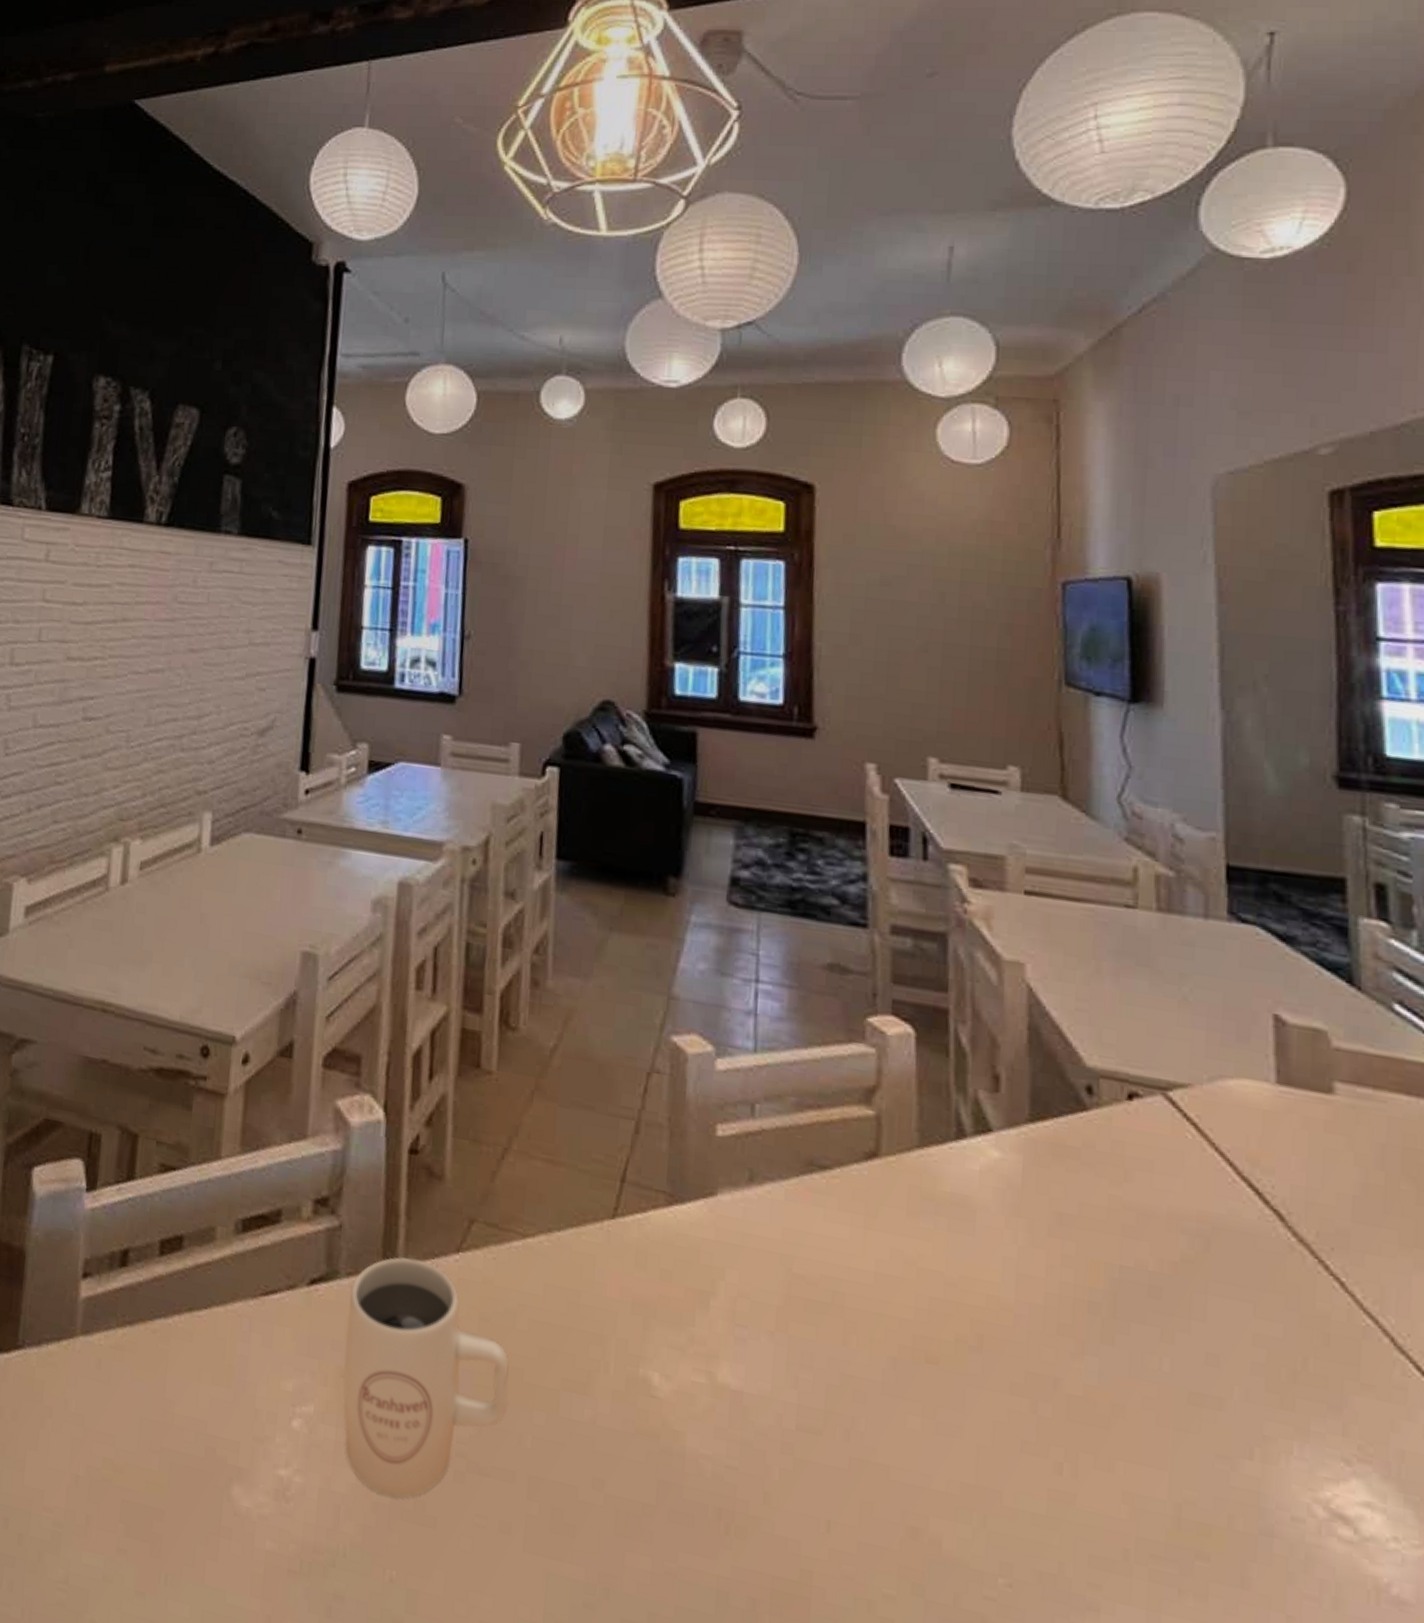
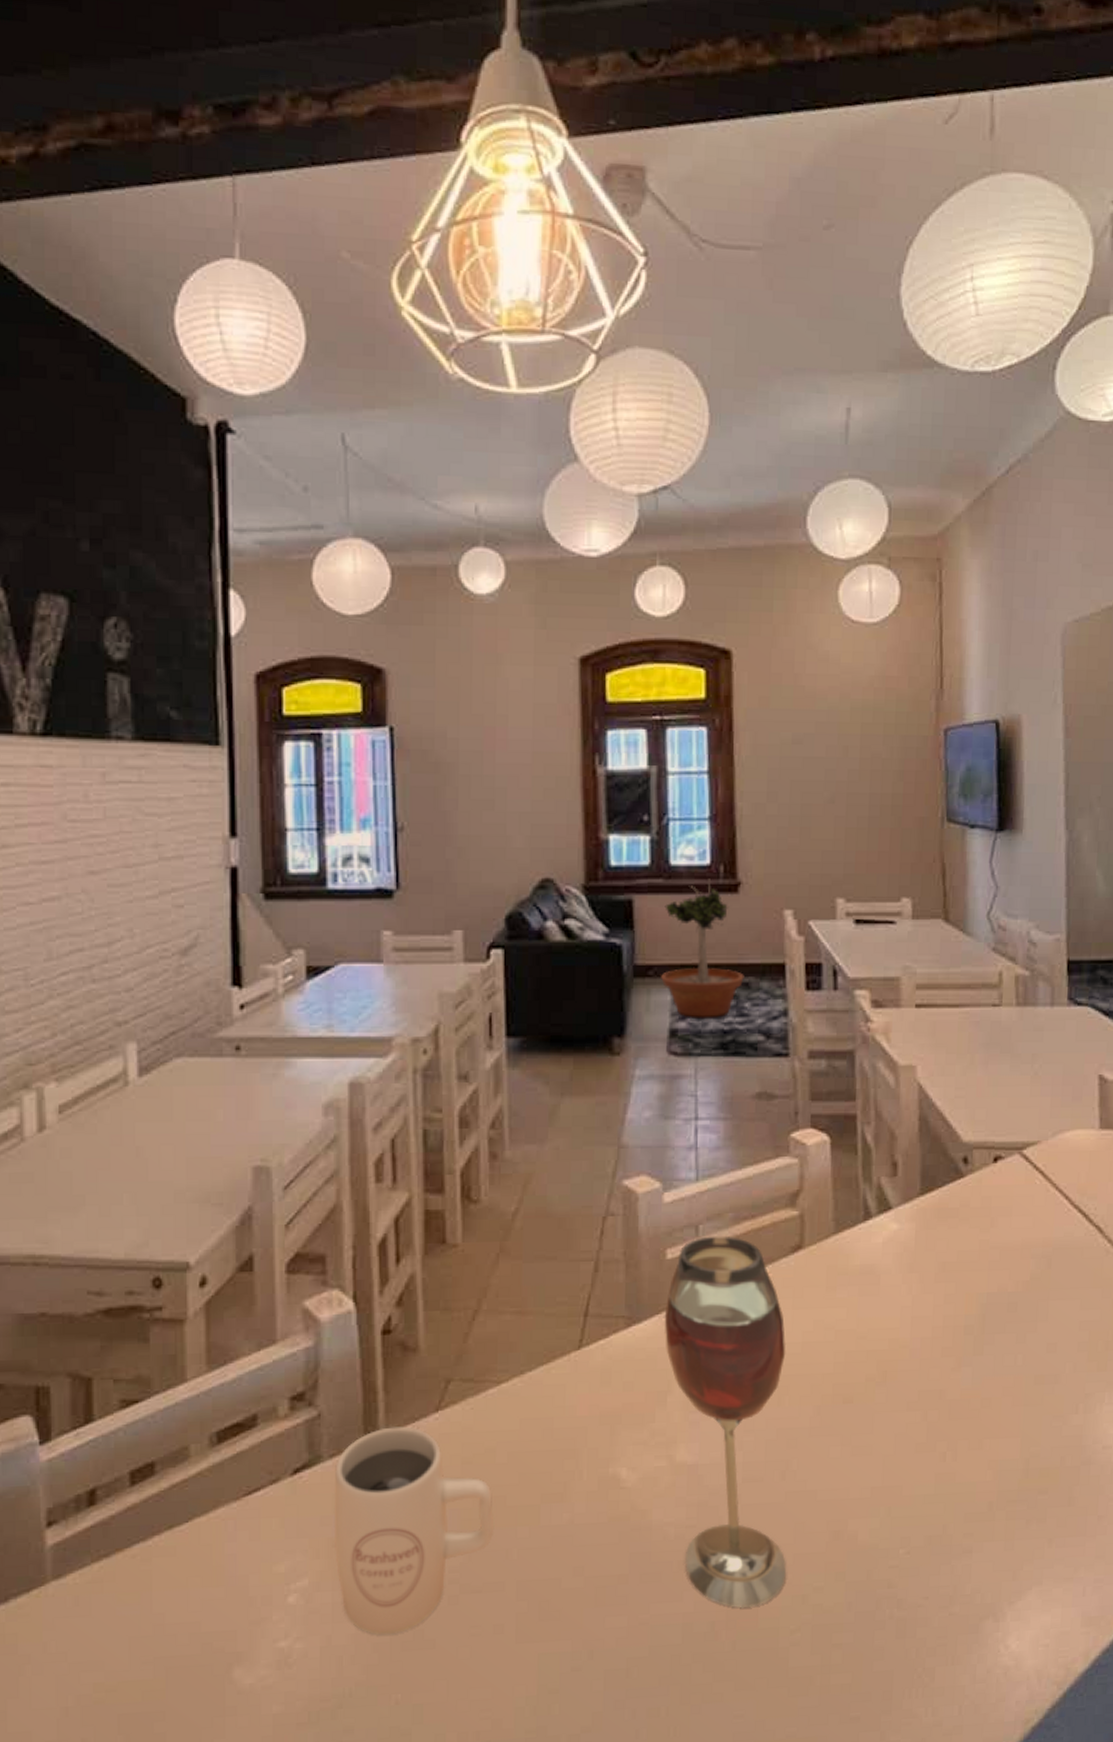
wineglass: none [710,1118,855,1596] -> present [664,1235,787,1609]
potted tree: none [724,719,818,873] -> present [661,878,744,1020]

